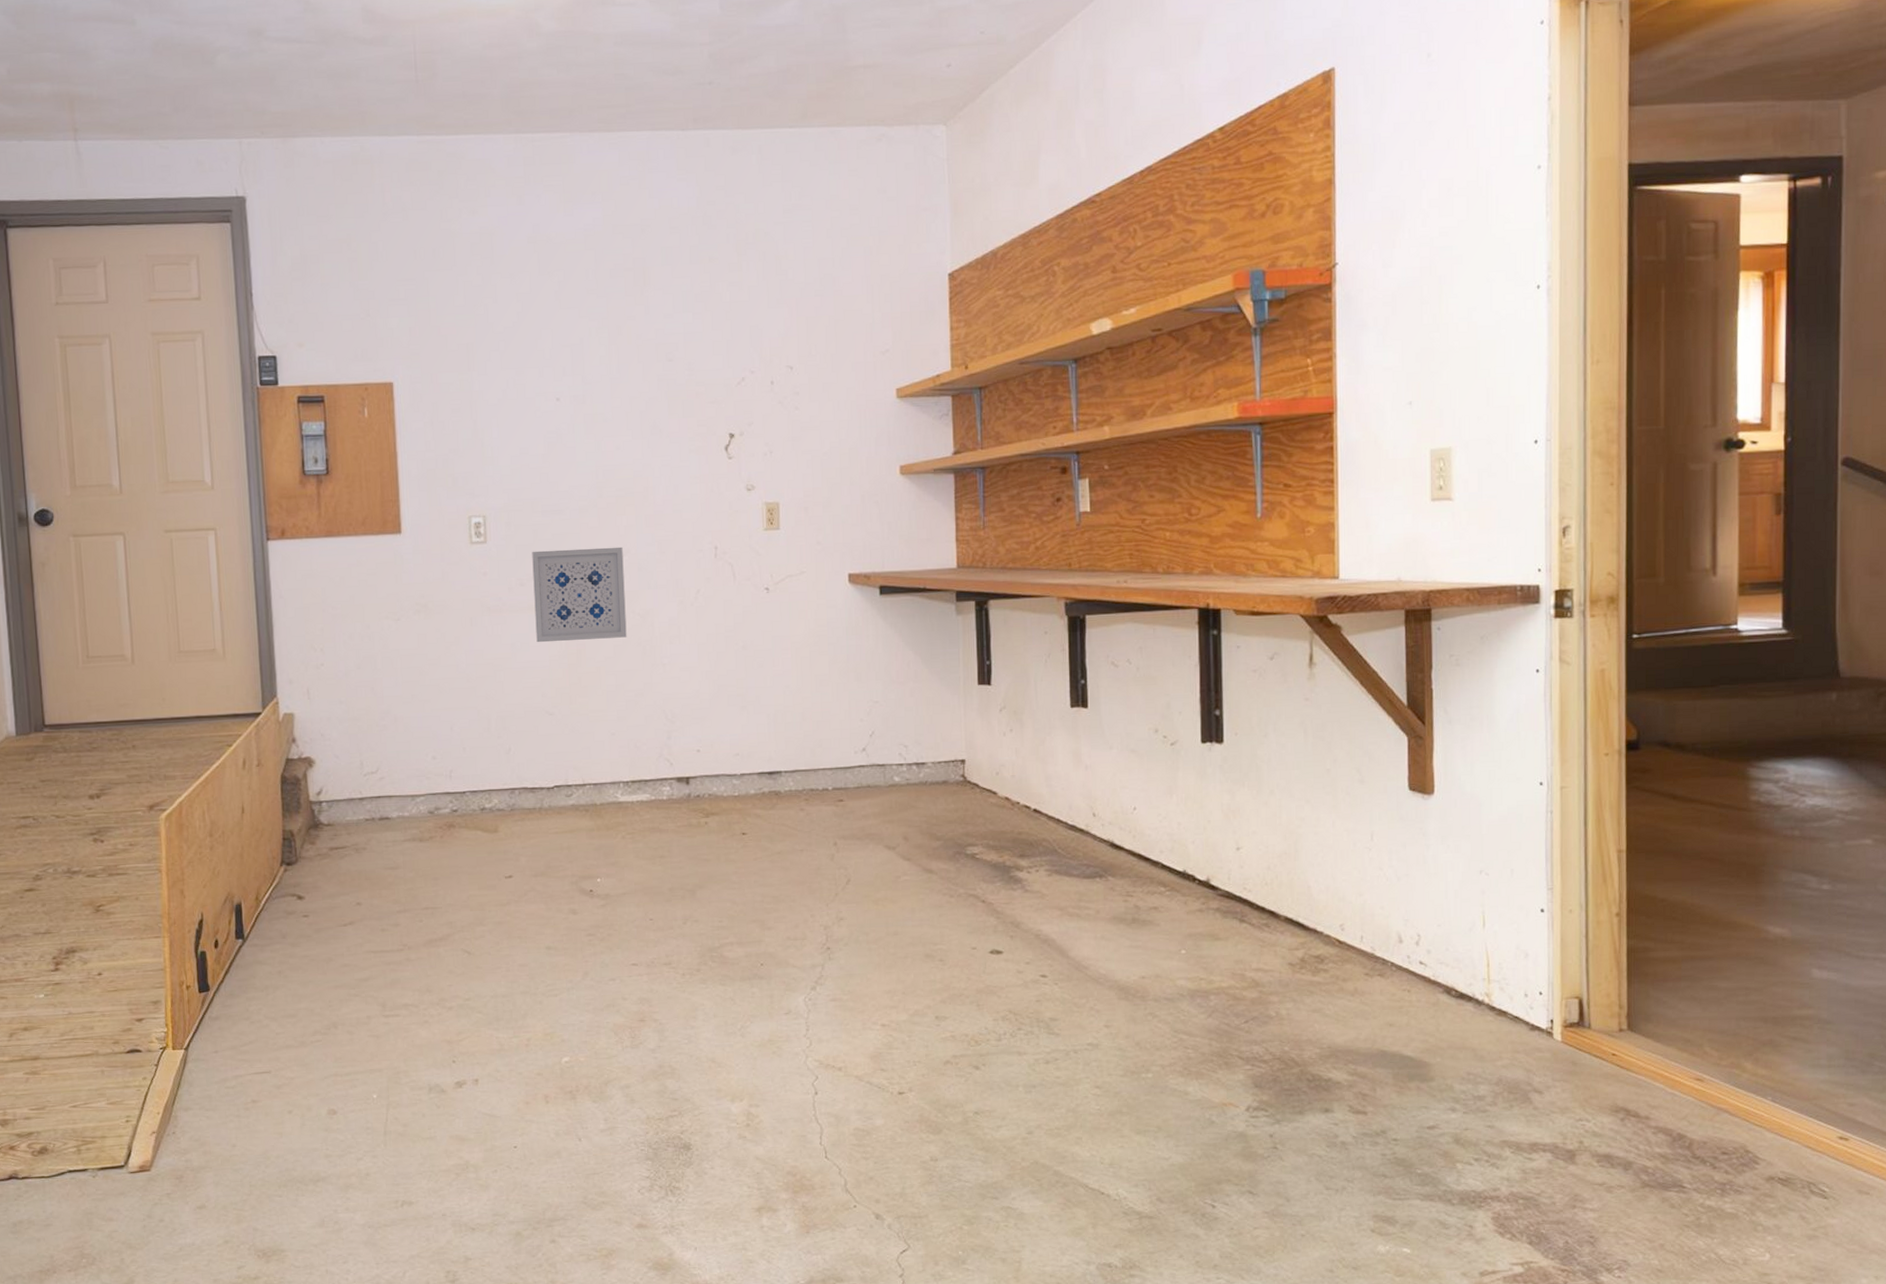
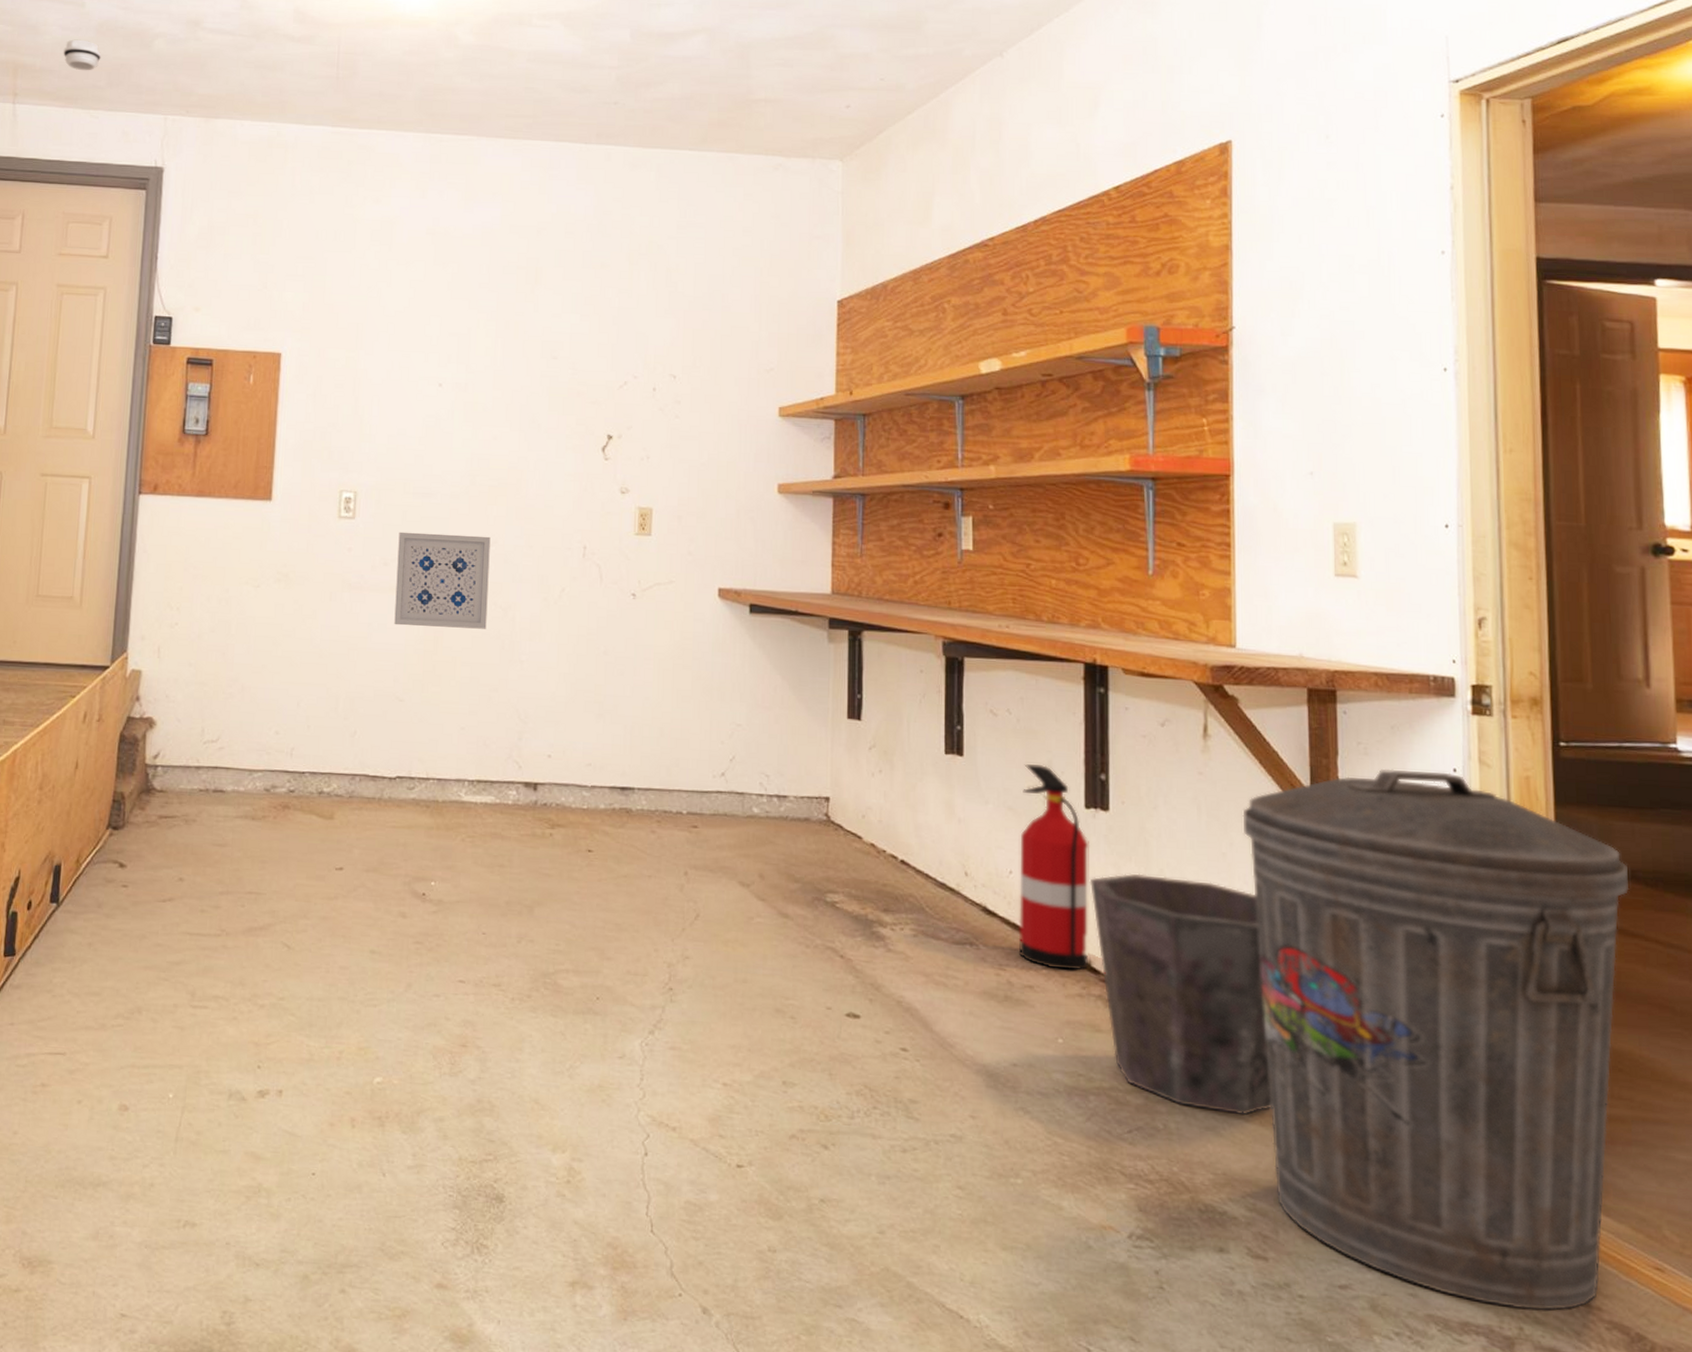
smoke detector: none [119,62,162,97] -> present [63,39,102,71]
fire extinguisher: none [1142,708,1208,890] -> present [1019,764,1089,970]
waste bin: none [1206,796,1371,997] -> present [1089,873,1272,1116]
trash can: none [1345,673,1689,1127] -> present [1242,769,1630,1311]

